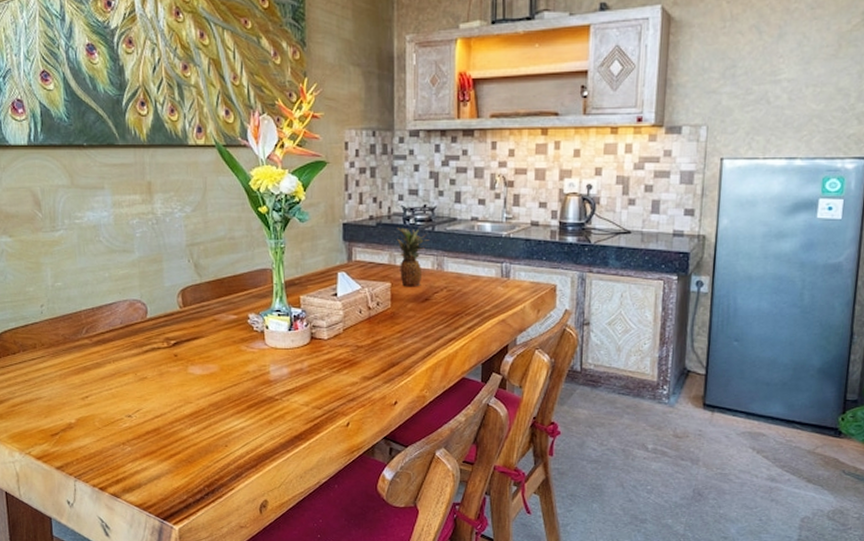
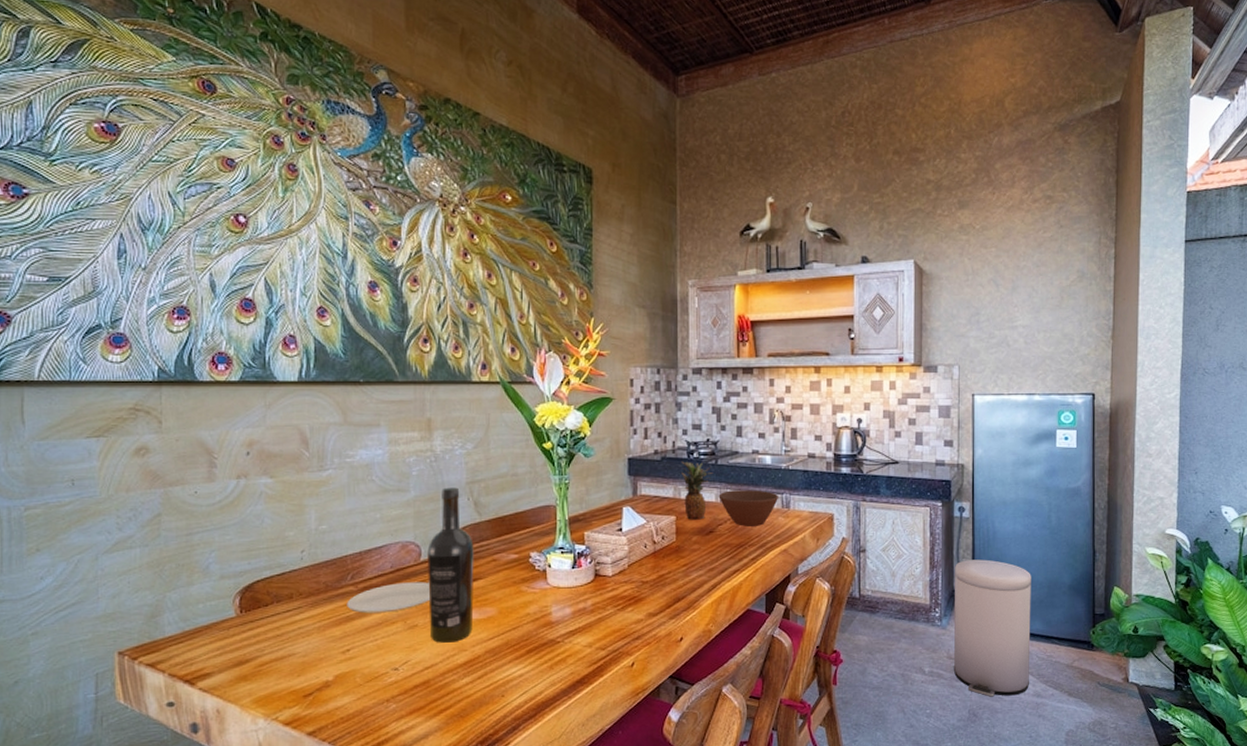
plate: none [83,338,157,365] -> present [346,582,430,614]
wine bottle: none [153,249,197,395] -> present [427,487,474,643]
bowl: none [435,258,498,295] -> present [718,490,778,526]
pedal bin: none [679,337,775,479] -> present [953,559,1031,698]

